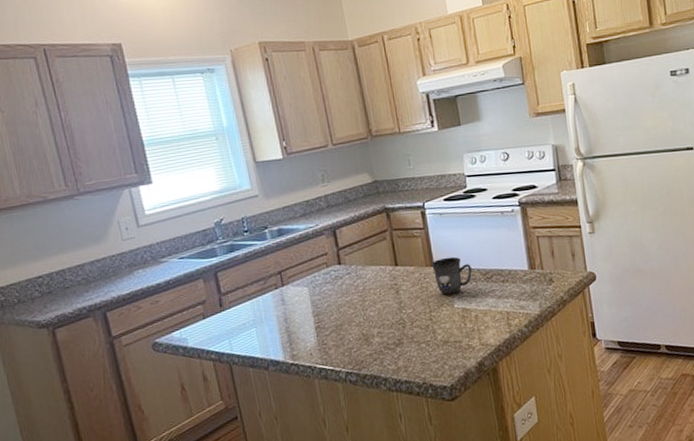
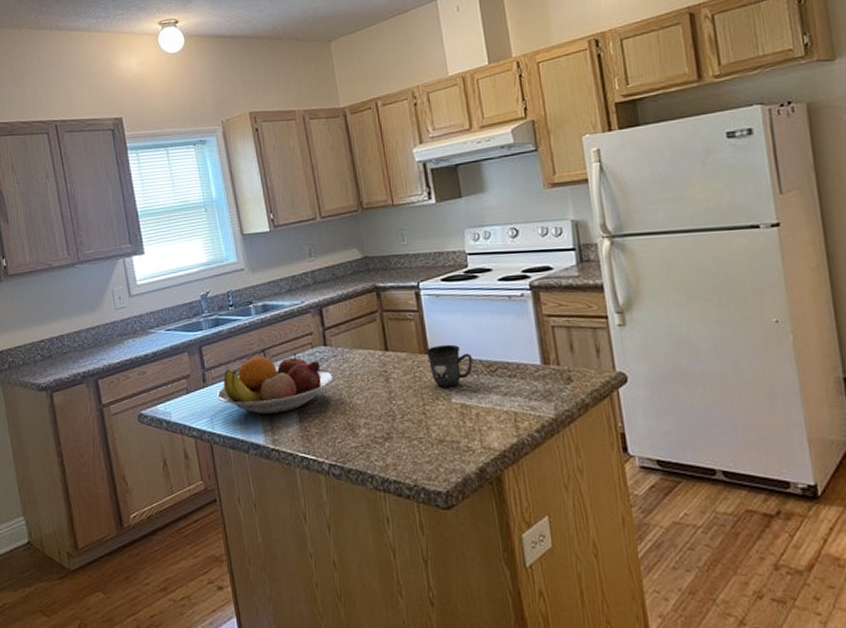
fruit bowl: none [233,272,350,333] -> present [216,352,336,415]

